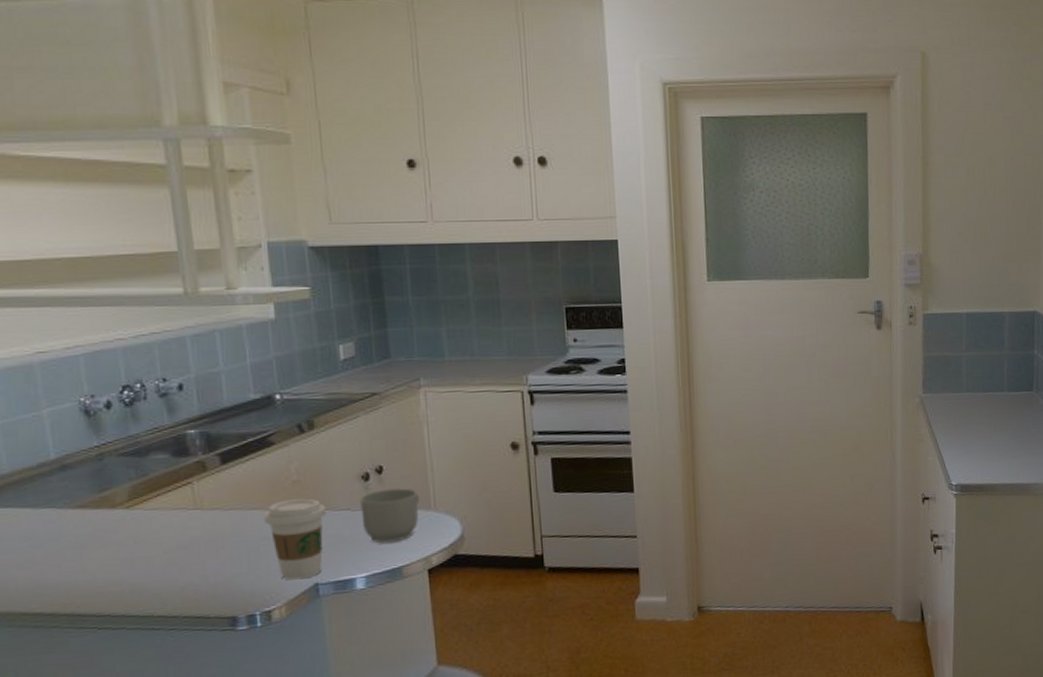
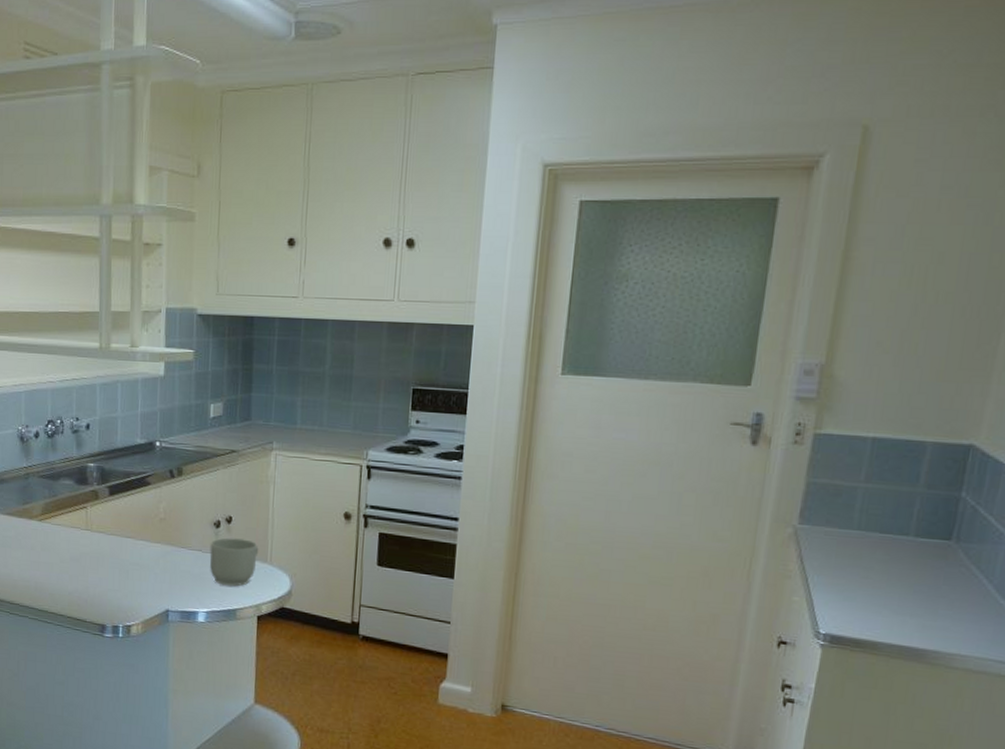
coffee cup: present [264,498,326,580] -> none [135,534,183,604]

